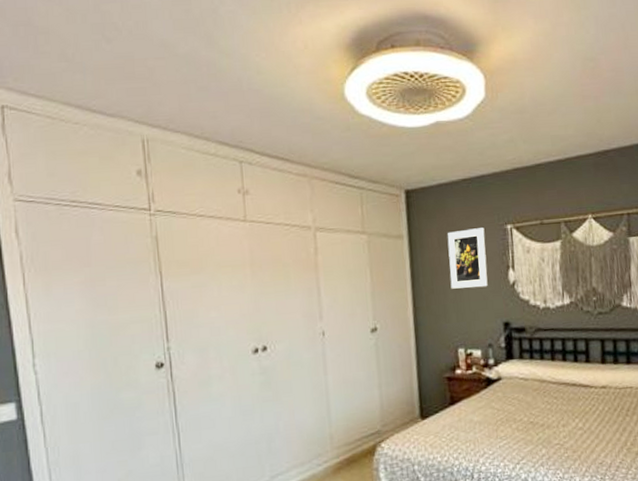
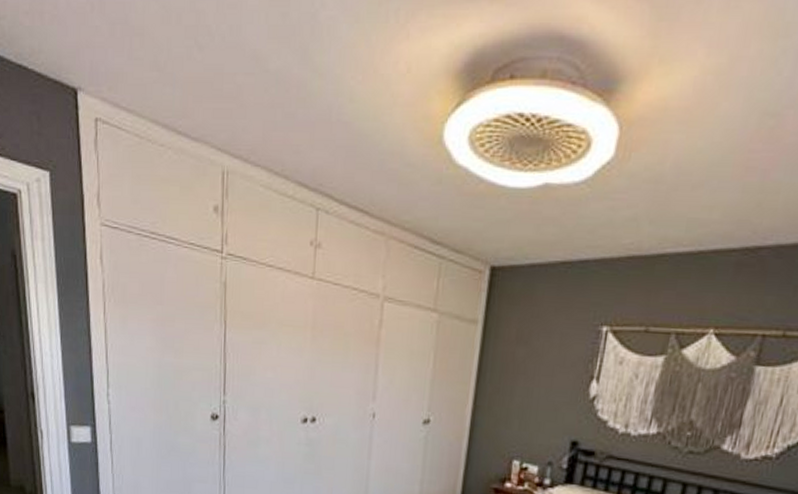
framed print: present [447,227,488,289] -> none [519,324,574,397]

